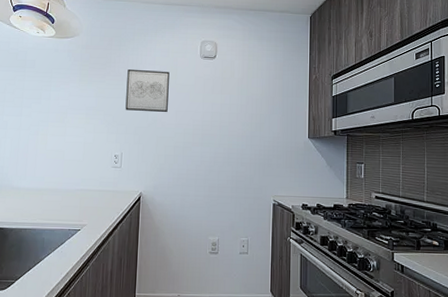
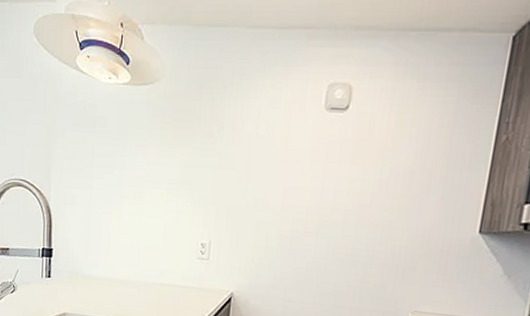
wall art: present [125,70,170,113] -> none [217,128,279,190]

